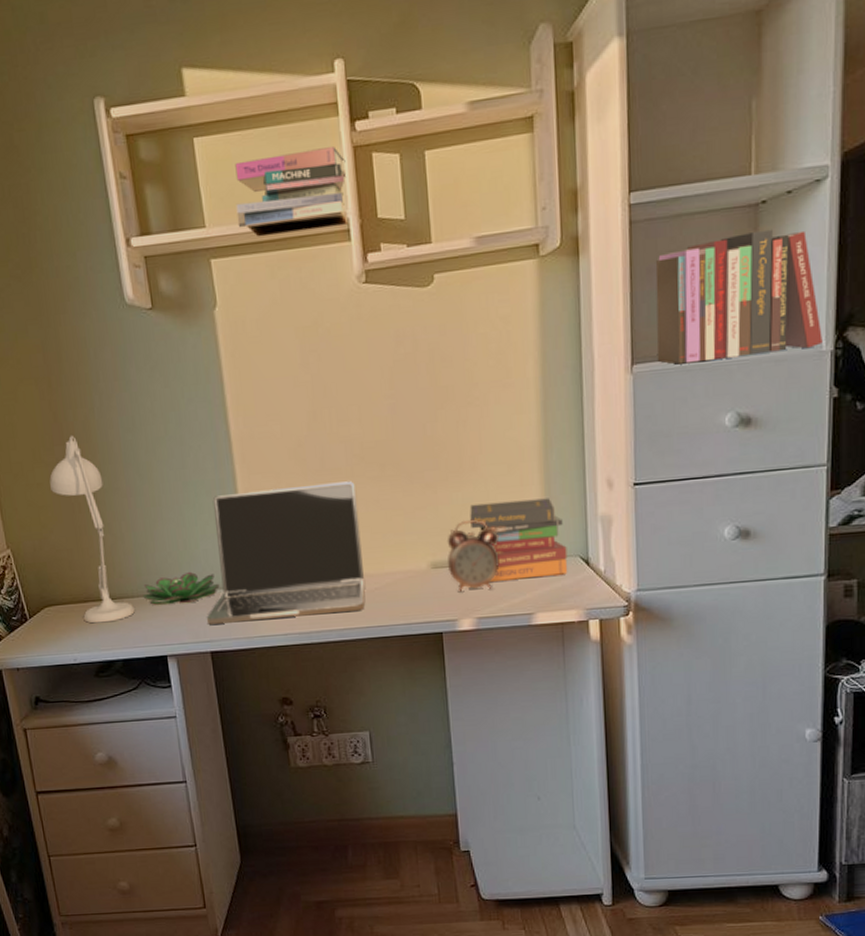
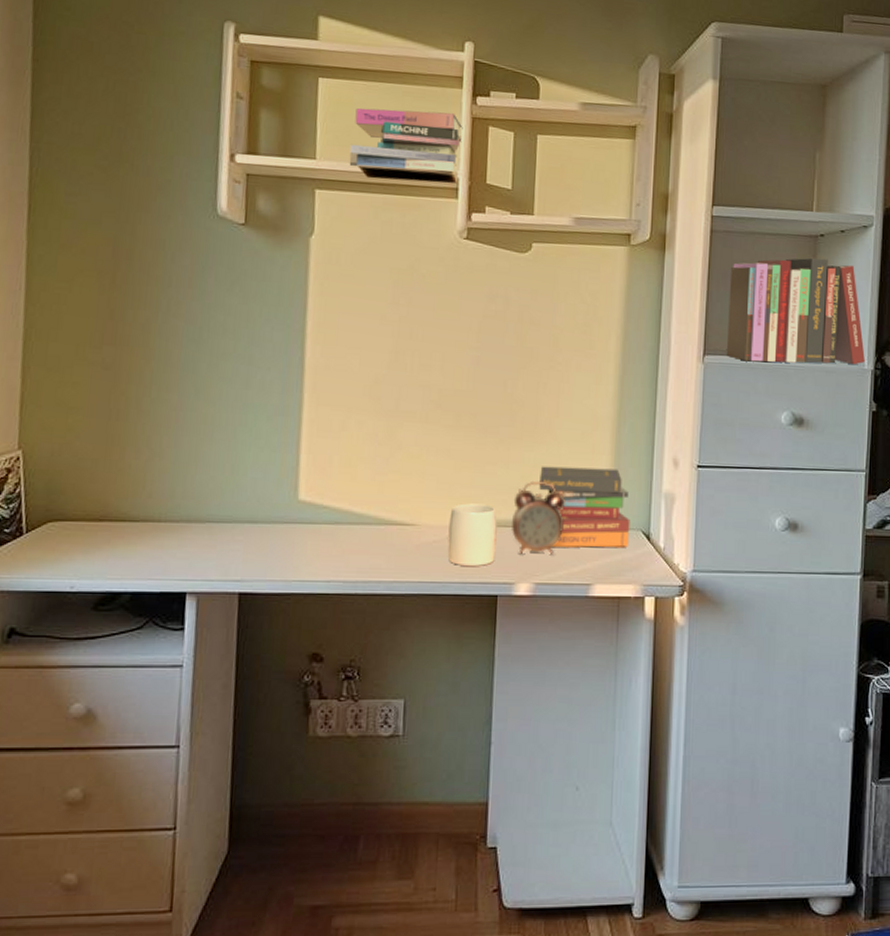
desk lamp: present [49,435,135,624] -> none [88,336,159,547]
succulent plant: present [143,571,220,606] -> none [171,500,263,536]
laptop: present [206,481,365,625] -> none [240,422,428,563]
mug: none [387,548,436,609] -> present [448,503,497,567]

